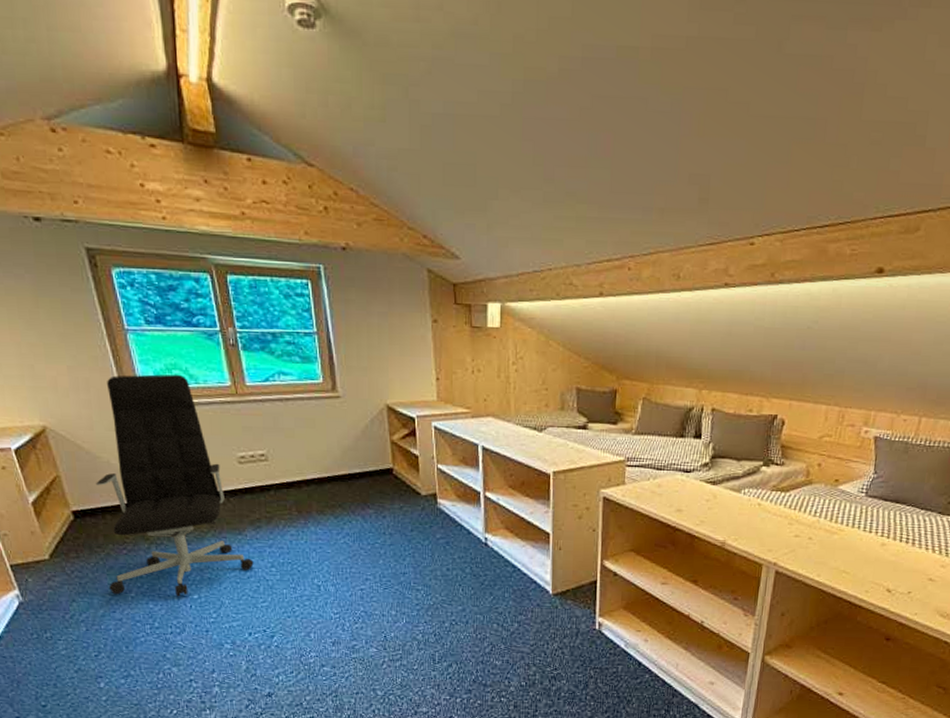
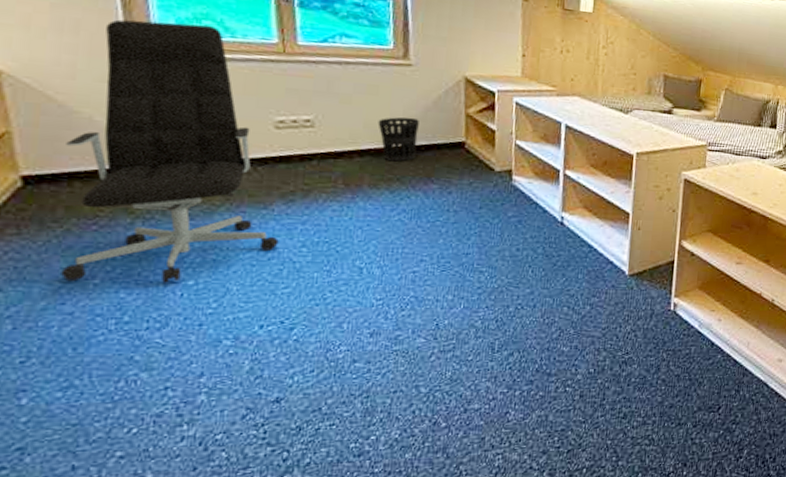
wastebasket: none [318,447,352,489] -> present [377,117,419,162]

